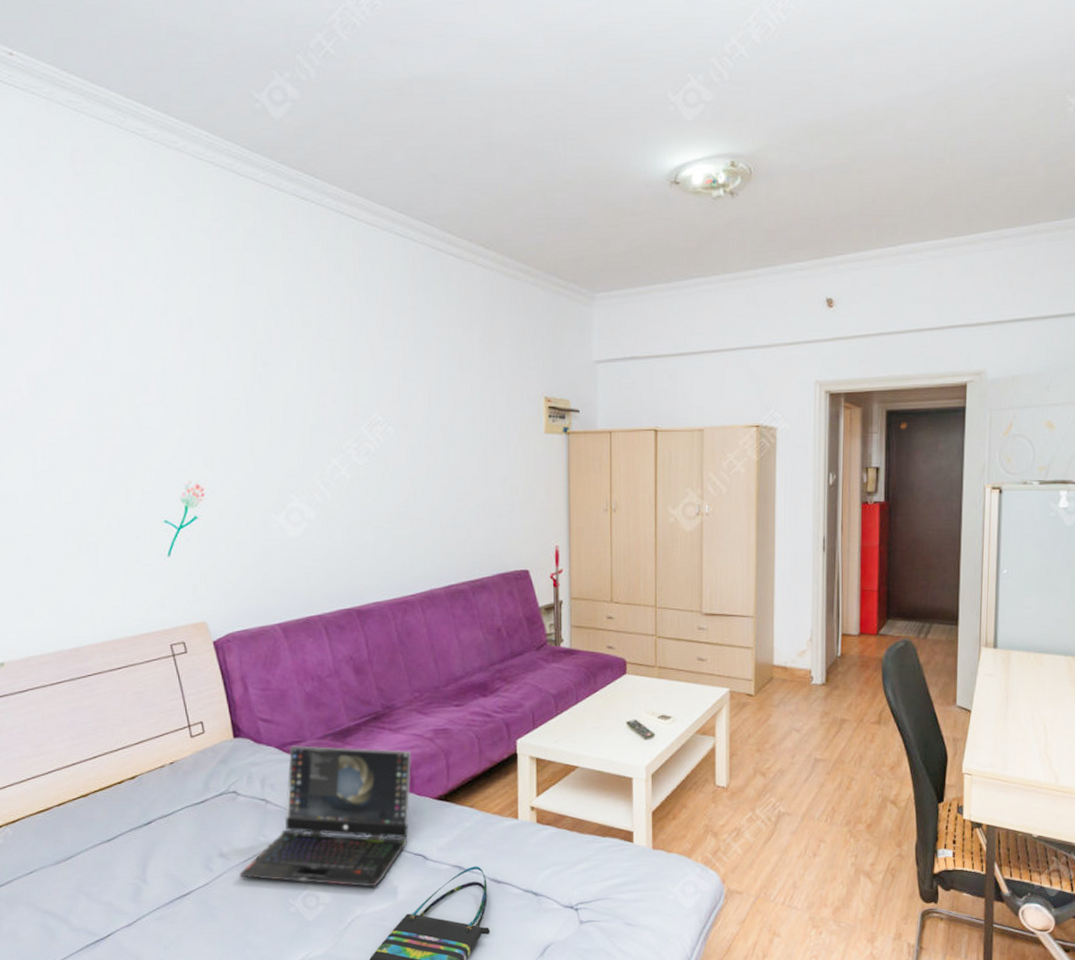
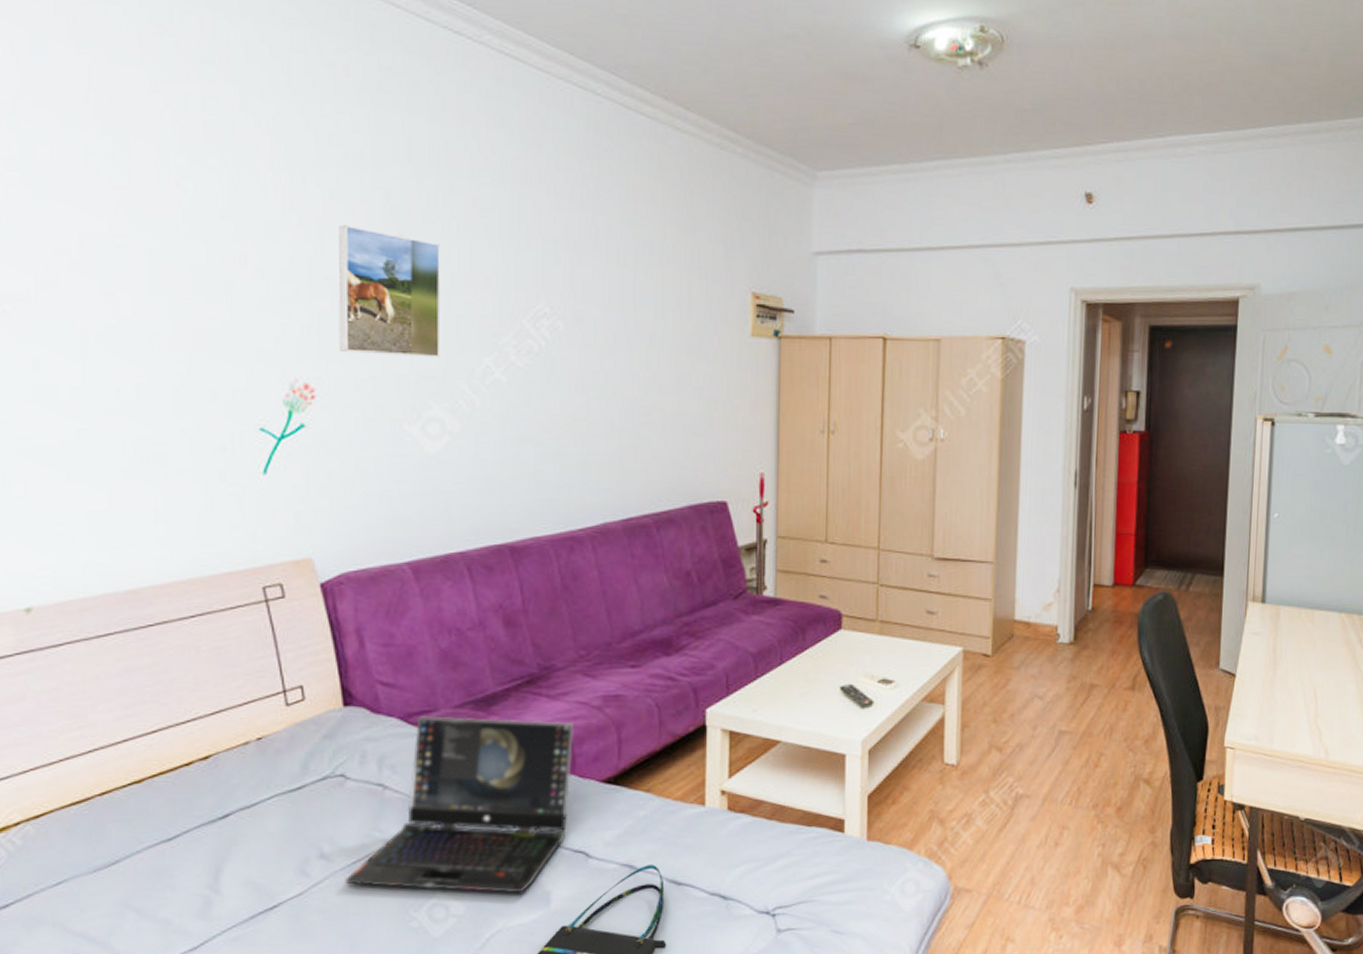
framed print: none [218,357,299,460] -> present [338,224,441,357]

